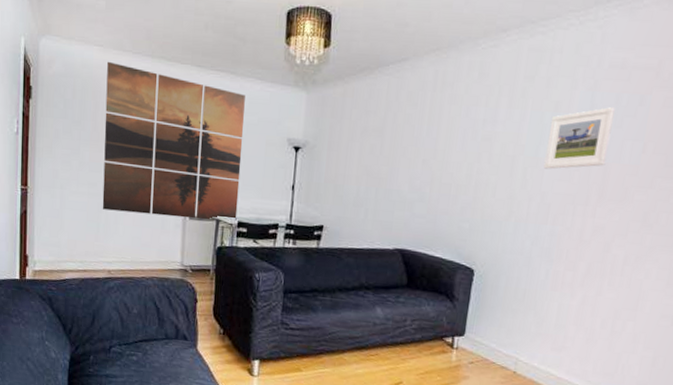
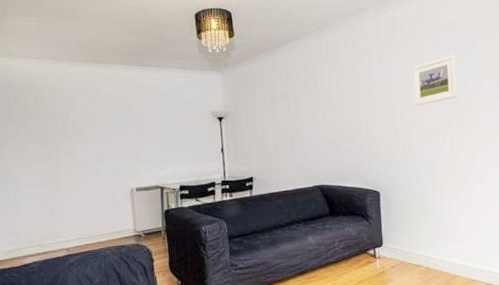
wall art: present [102,61,245,221] -> none [45,70,178,196]

